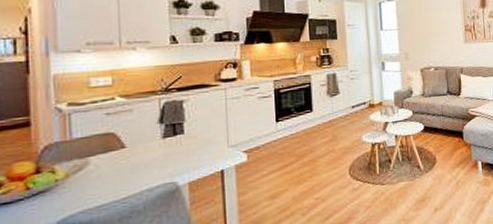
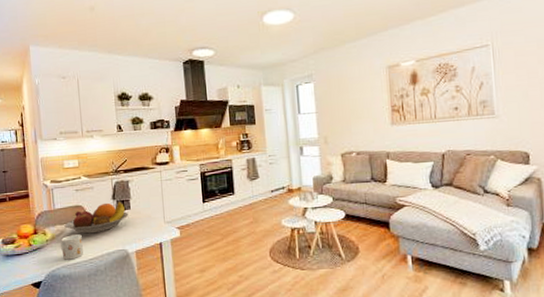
mug: none [77,168,113,203] -> present [60,234,83,260]
fruit bowl: none [85,125,181,168] -> present [64,202,129,234]

